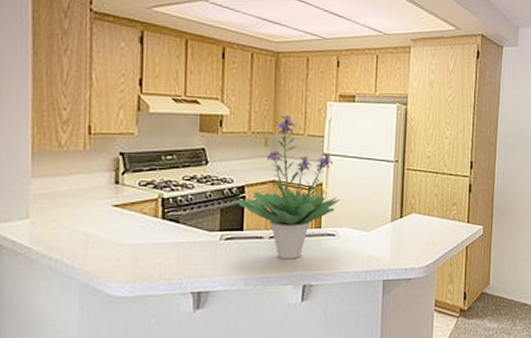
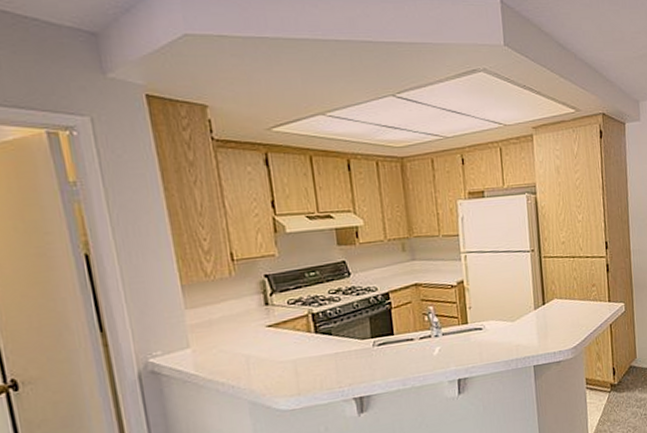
potted plant: present [236,115,341,260] -> none [383,218,483,358]

